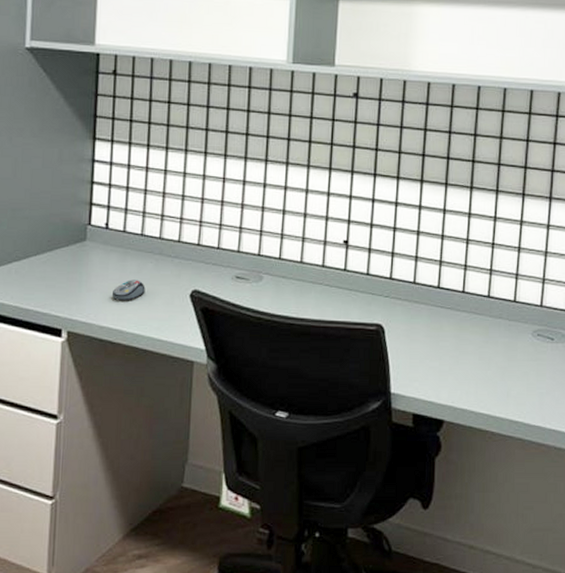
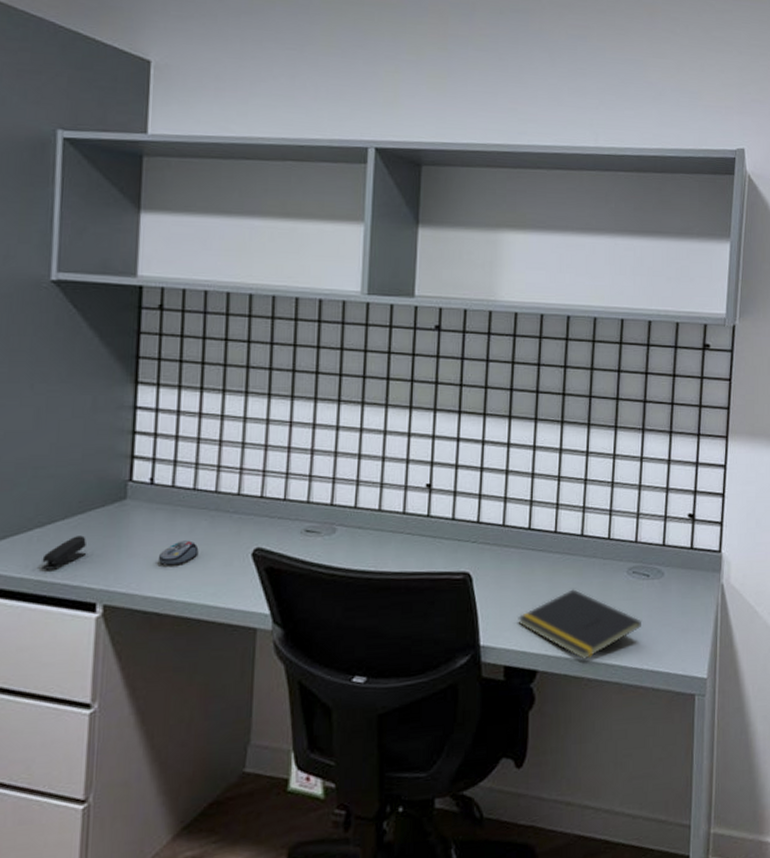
stapler: none [18,270,55,298] -> present [41,535,87,570]
notepad: none [426,347,546,414] -> present [518,589,642,660]

